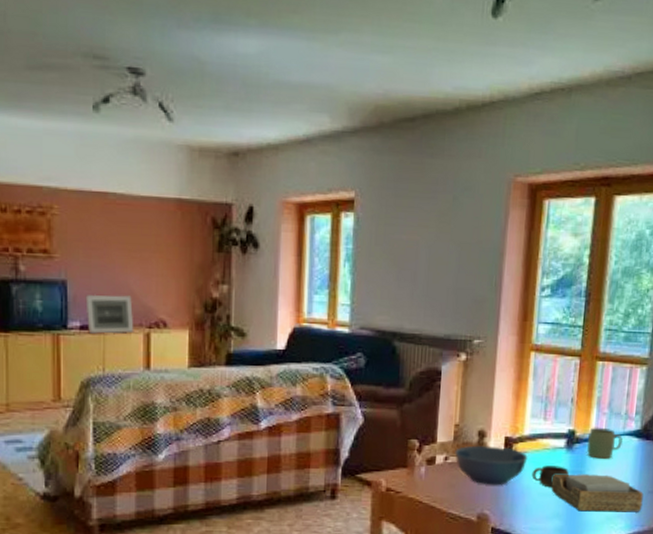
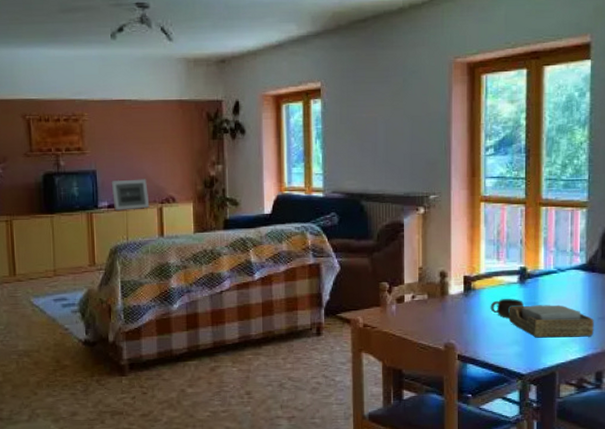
bowl: present [455,445,528,486] -> none [421,284,485,318]
mug: present [586,427,623,459] -> none [538,263,570,291]

